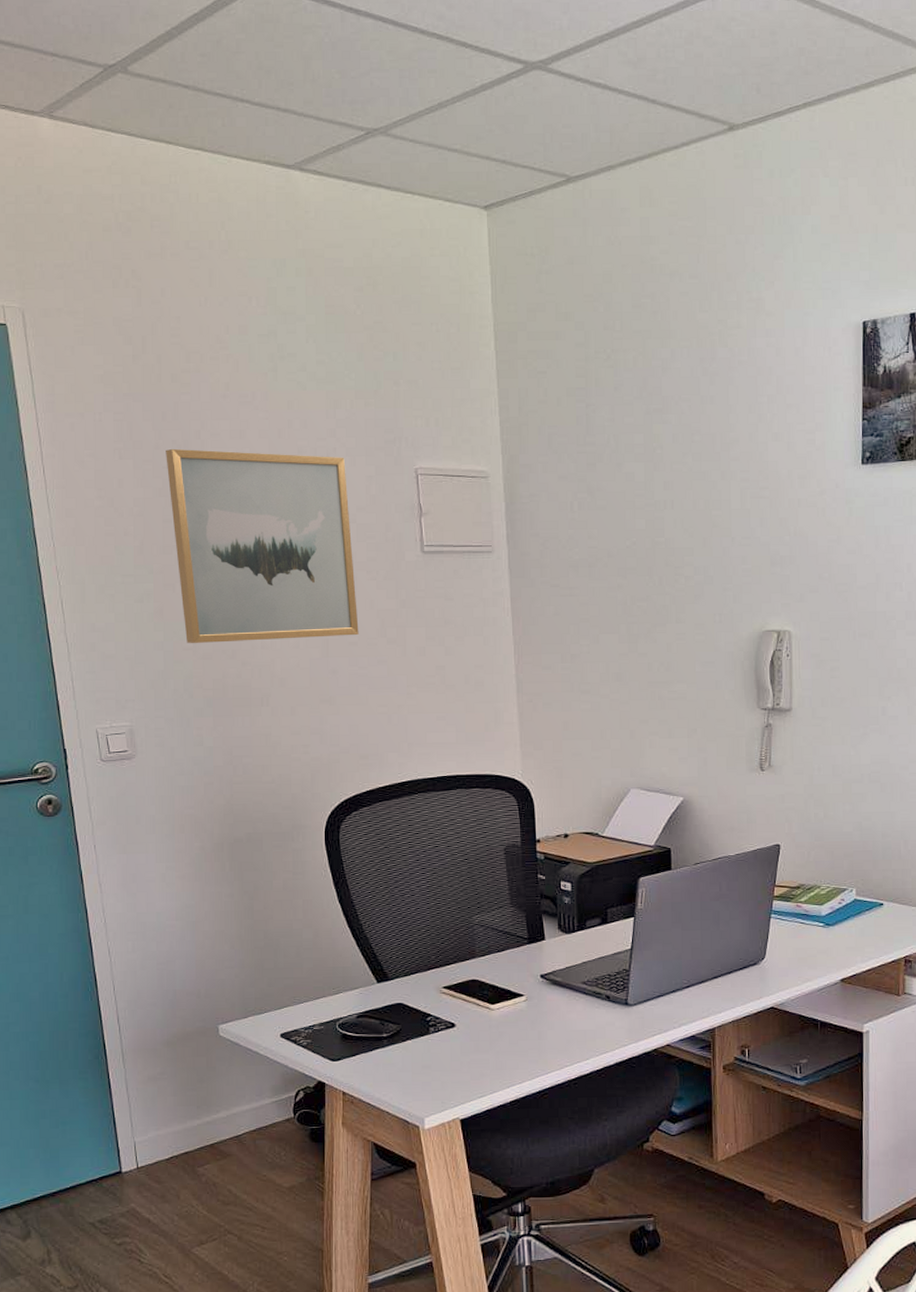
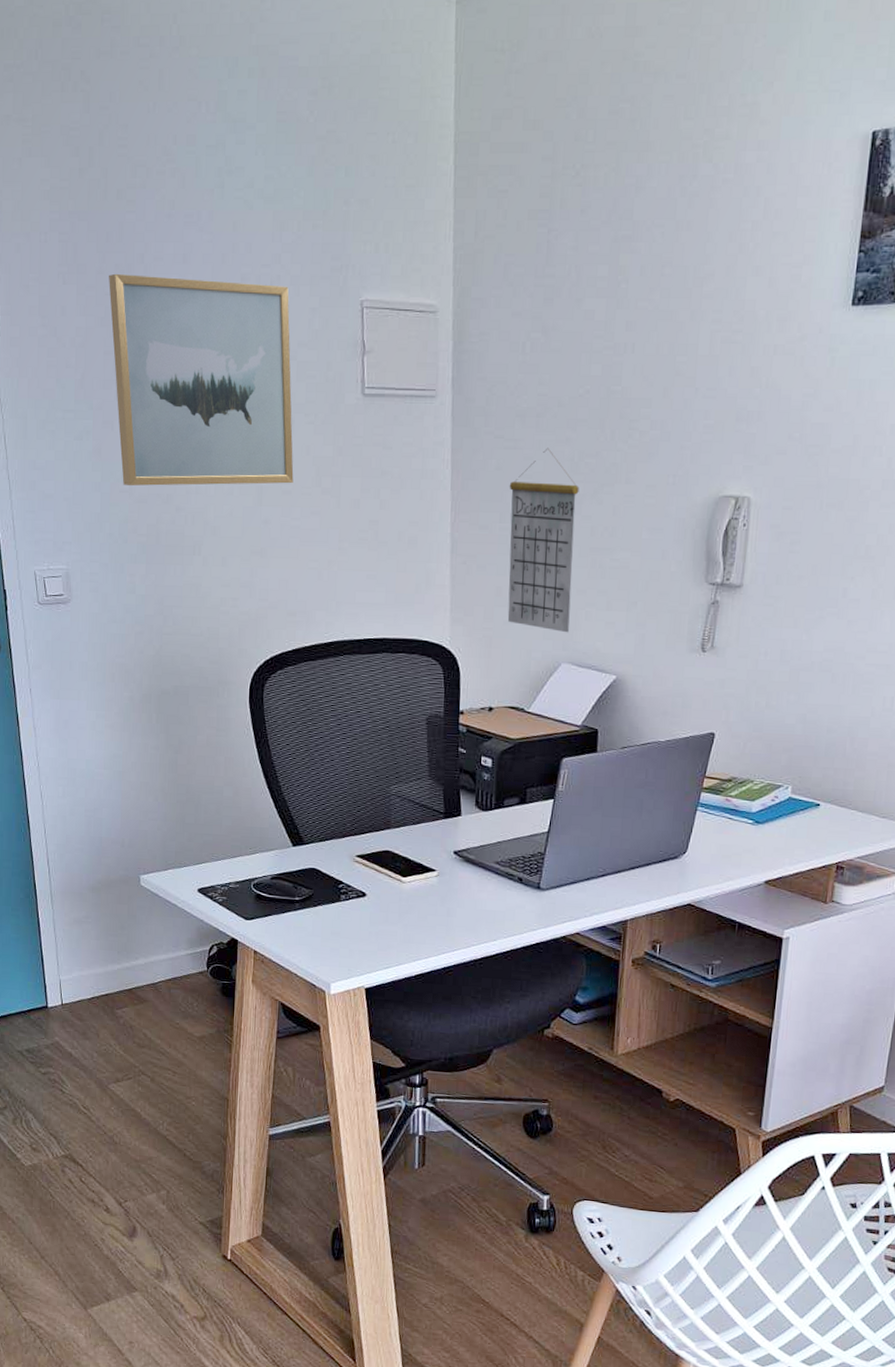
calendar: none [568,594,636,761] -> present [507,448,579,633]

